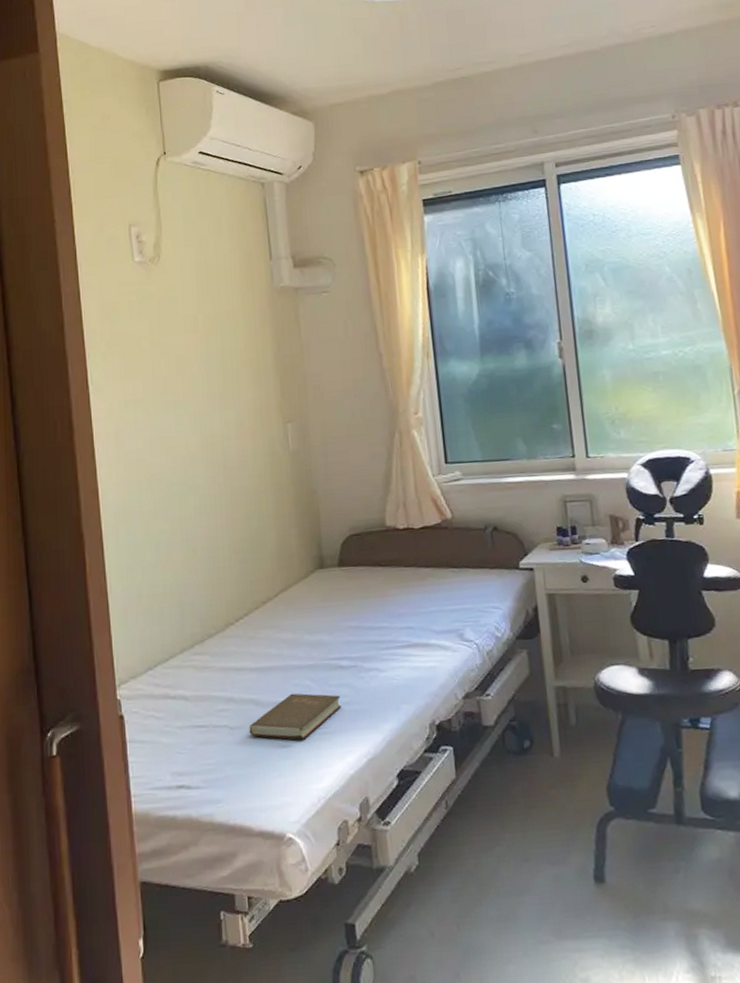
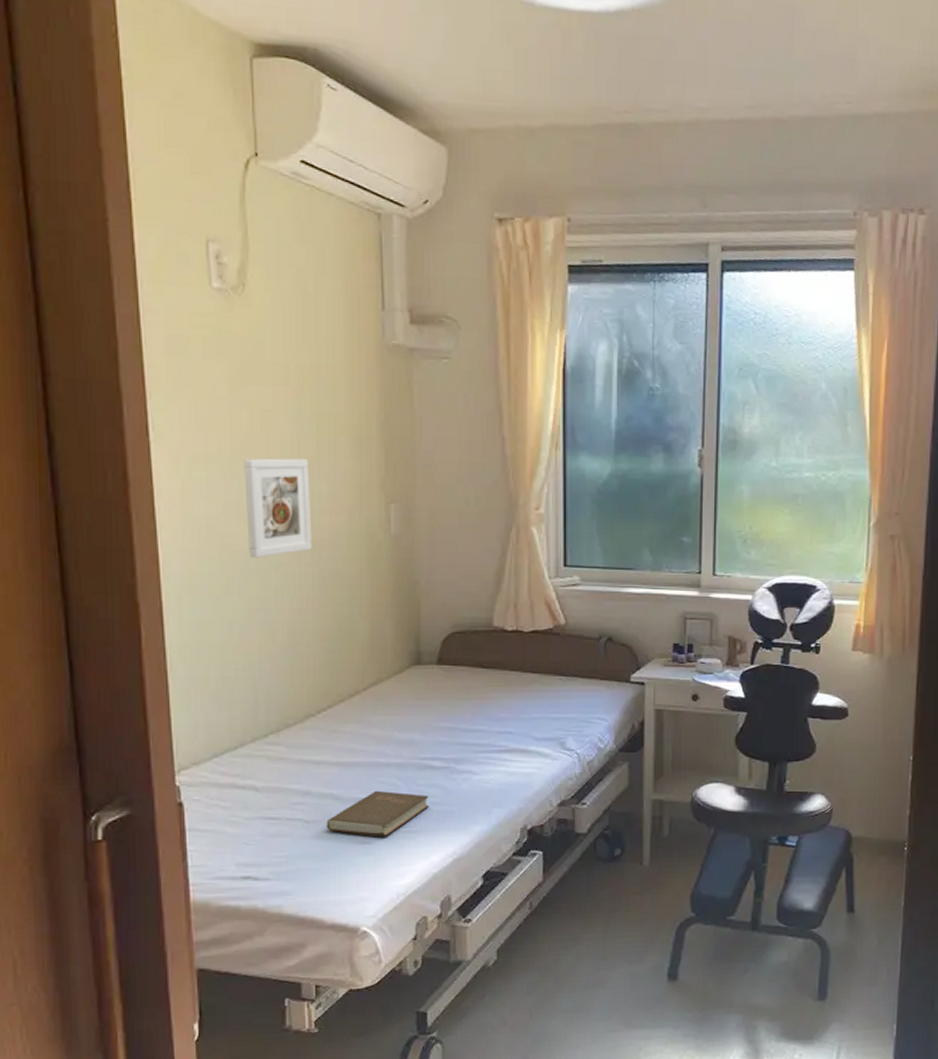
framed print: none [164,393,224,484] -> present [244,458,312,558]

